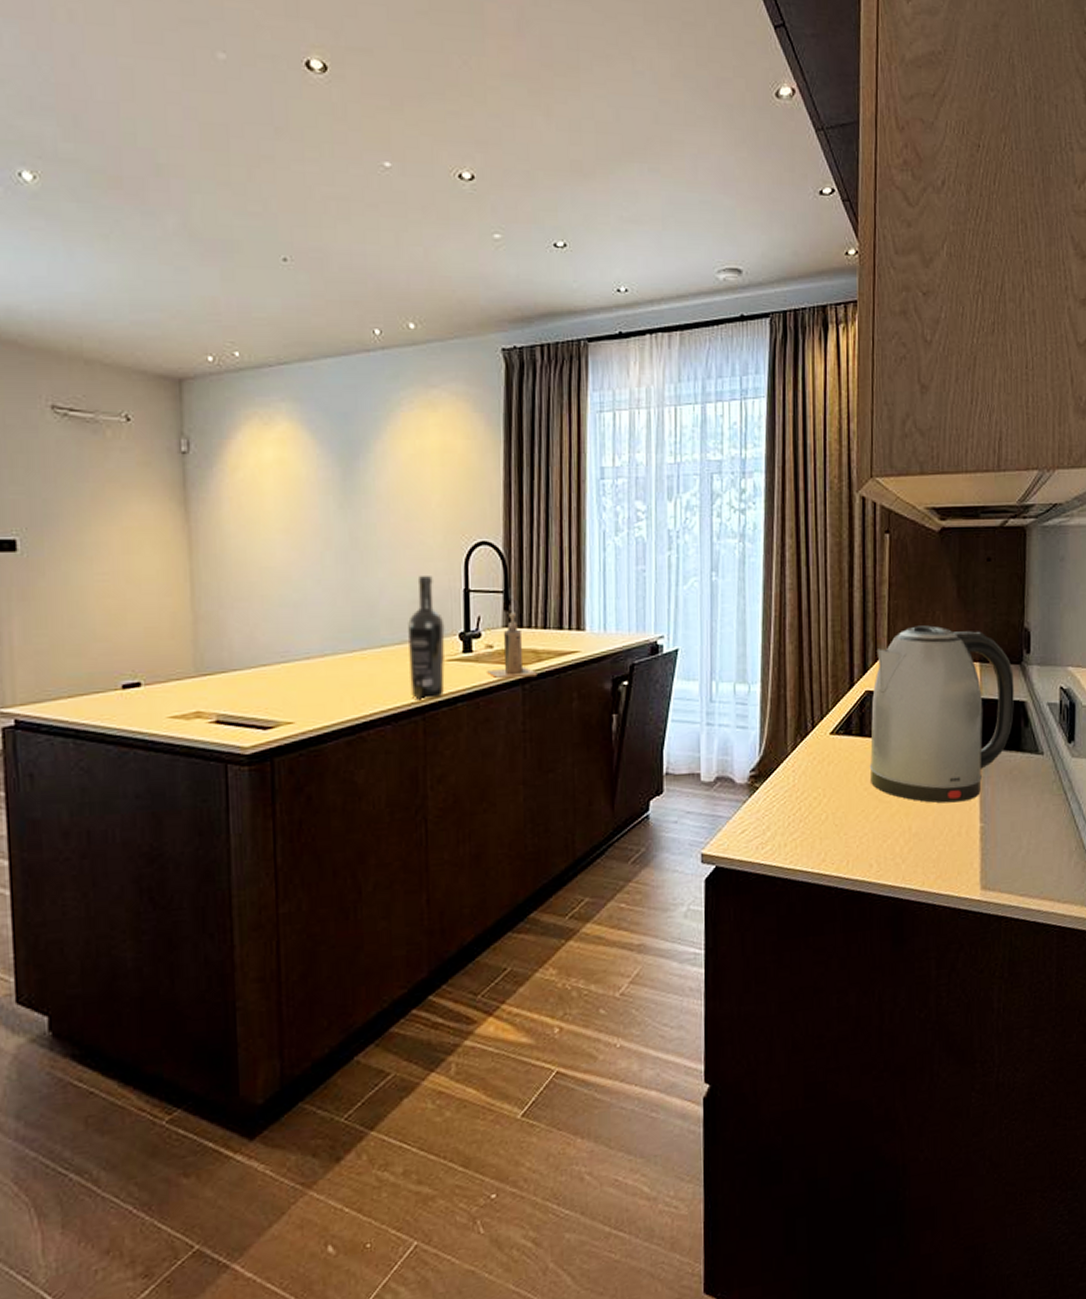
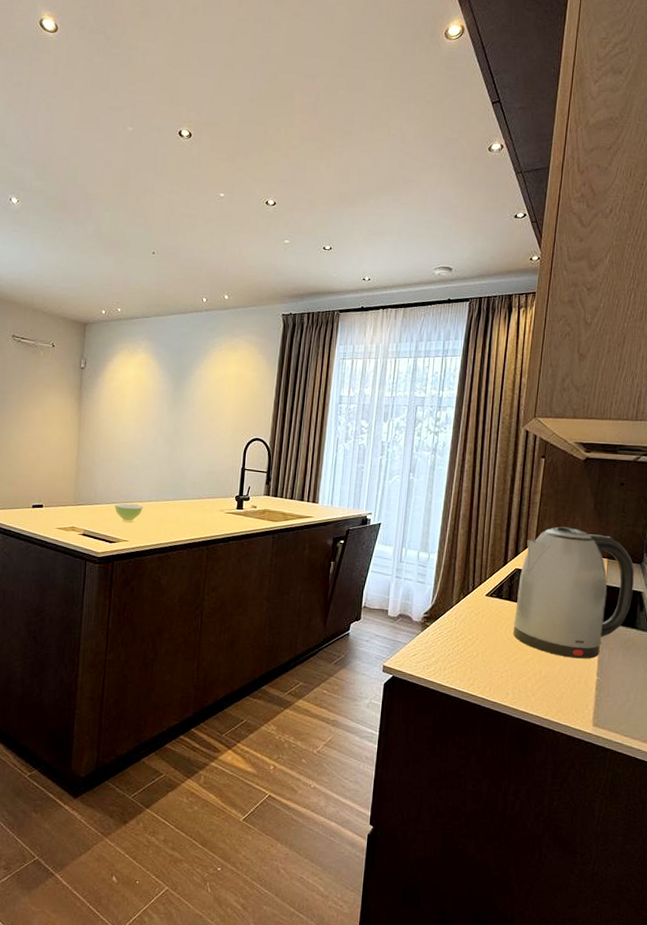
bowl: none [264,663,314,693] -> present [114,503,144,522]
wine bottle: present [408,574,445,700] -> none [201,456,227,537]
soap dispenser: present [485,612,537,679] -> none [250,486,283,530]

